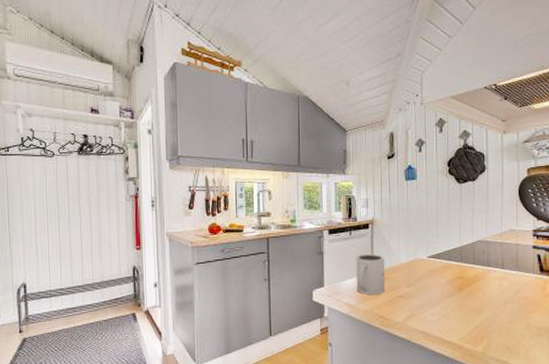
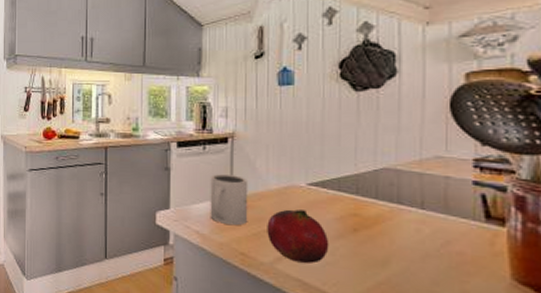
fruit: none [399,277,444,318] -> present [267,209,329,264]

